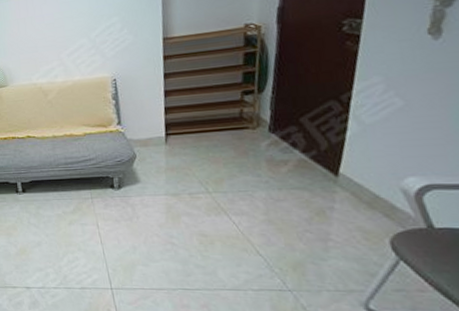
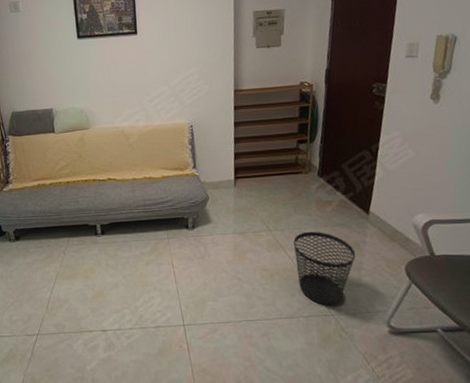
wastebasket: none [239,194,321,279] -> present [294,231,356,305]

